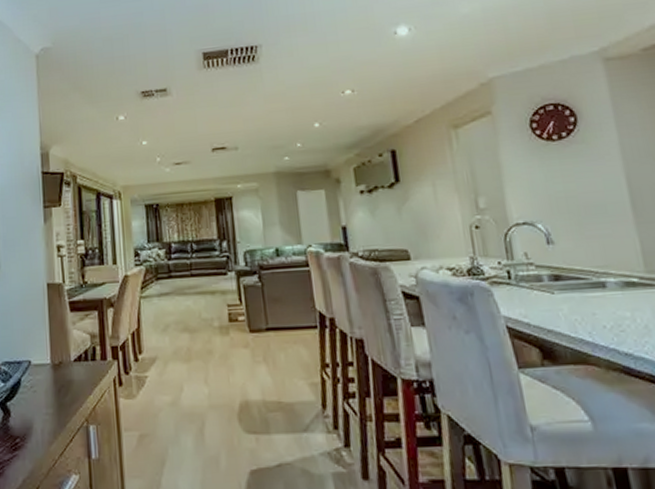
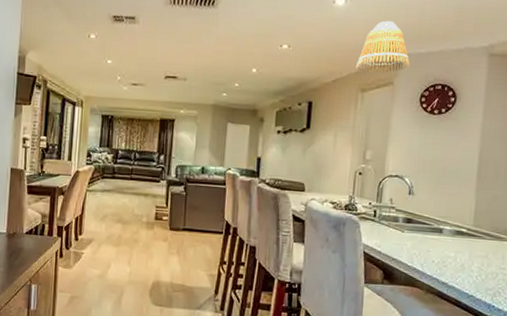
lamp shade: none [439,41,507,105] -> present [355,20,410,73]

